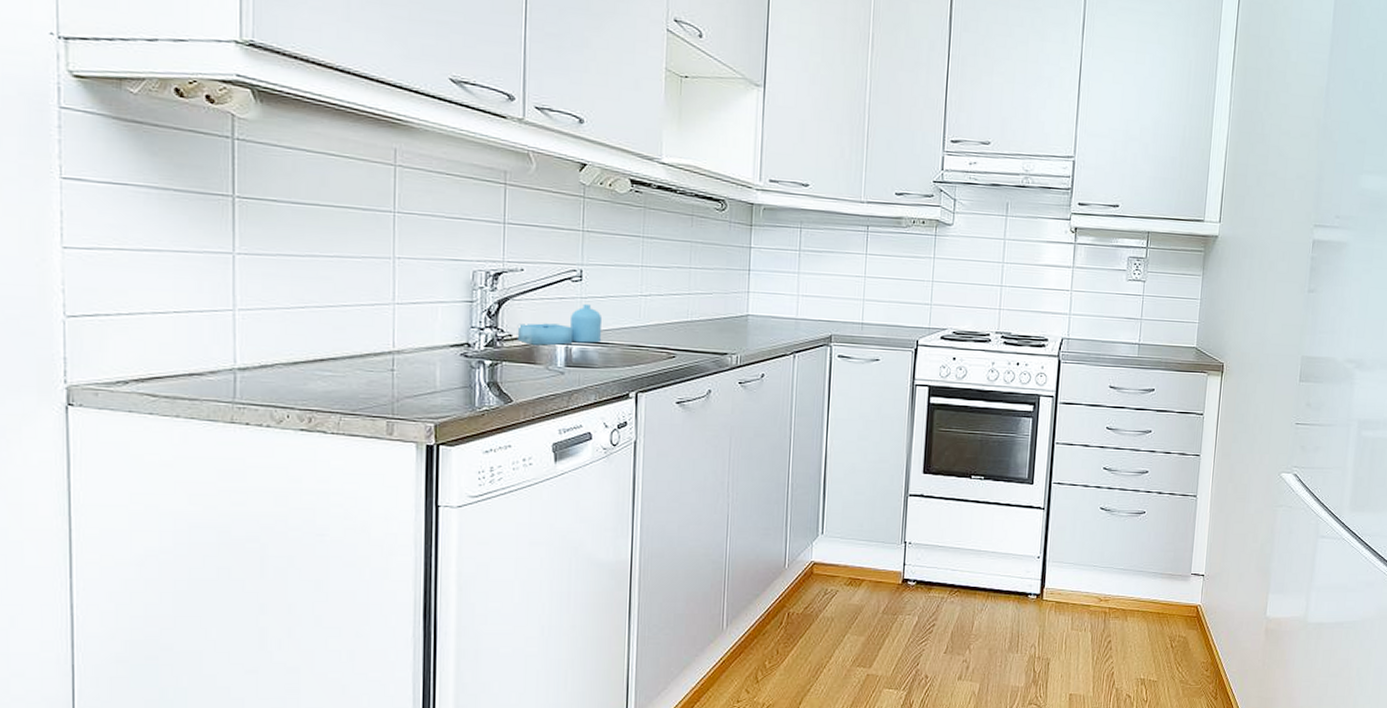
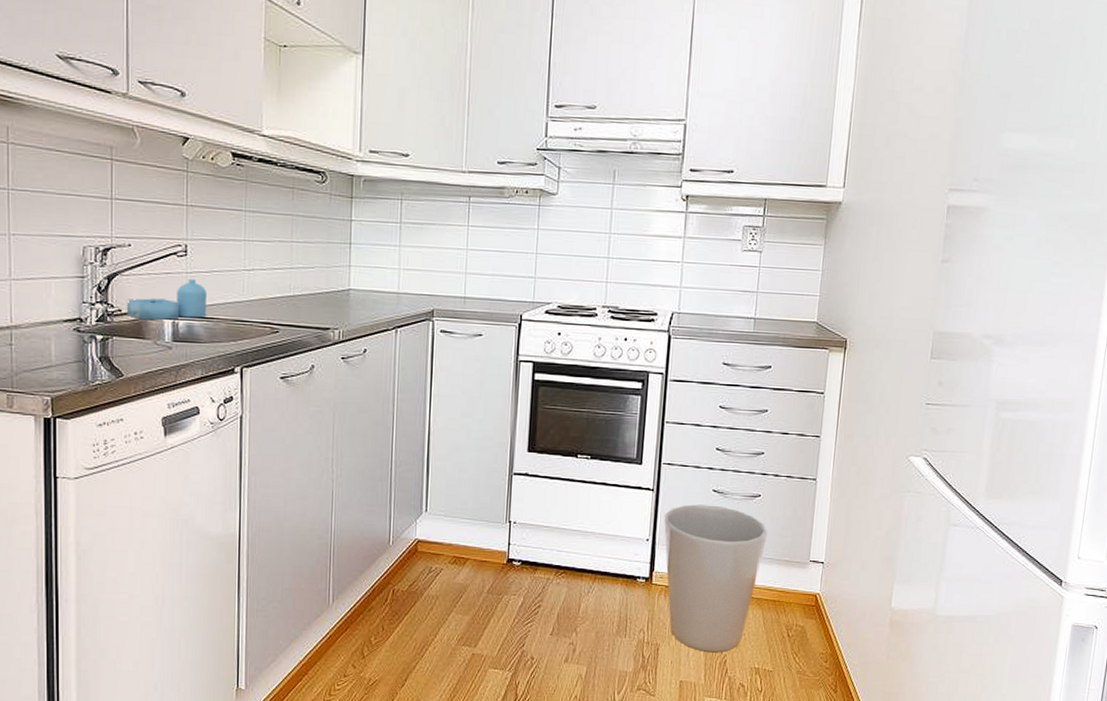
trash can: none [1054,522,1152,666] -> present [663,504,768,653]

